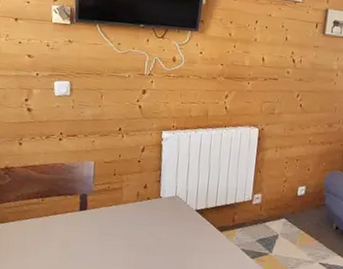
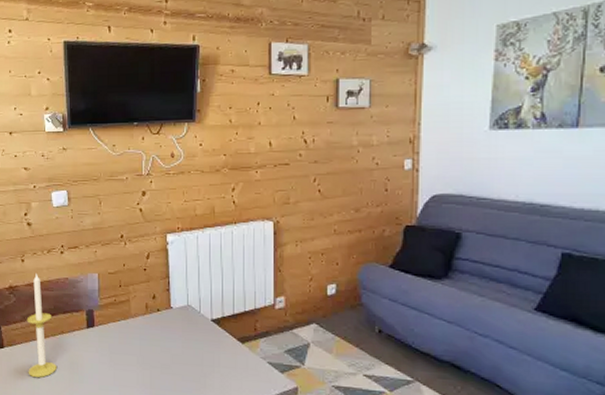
candle: none [18,156,47,254] -> present [26,272,56,378]

